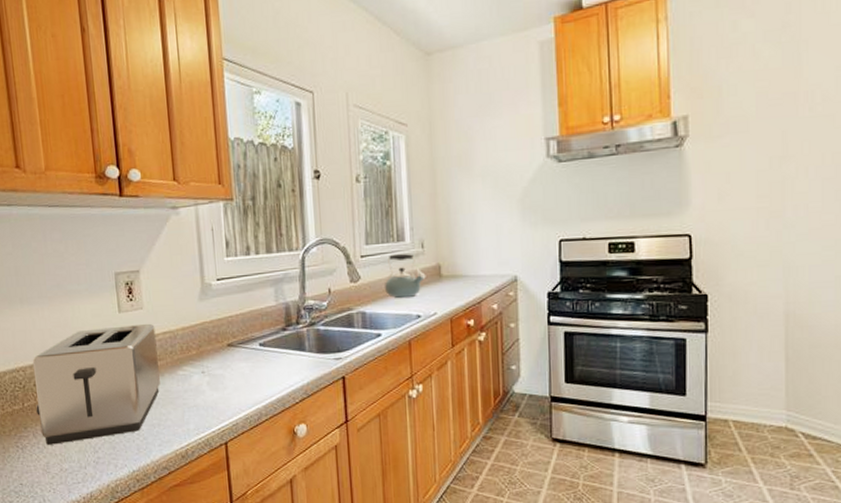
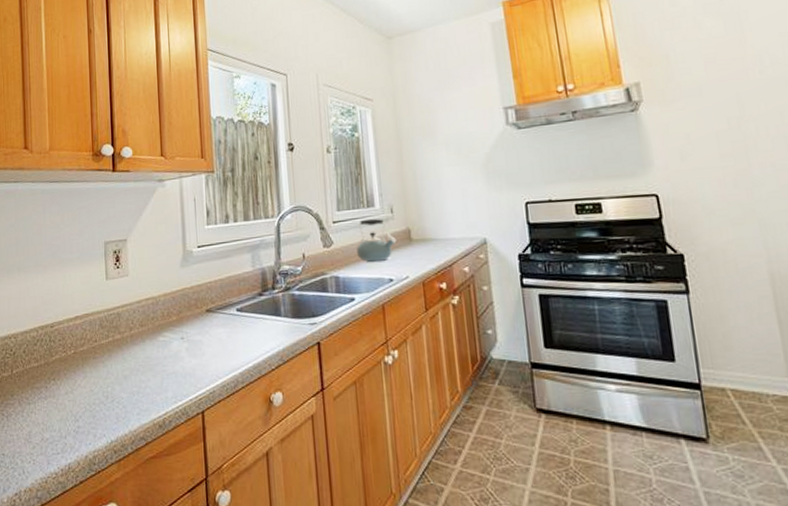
toaster: present [32,323,160,445] -> none [23,290,141,413]

